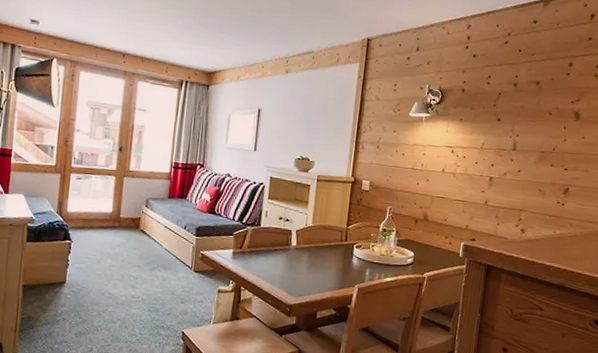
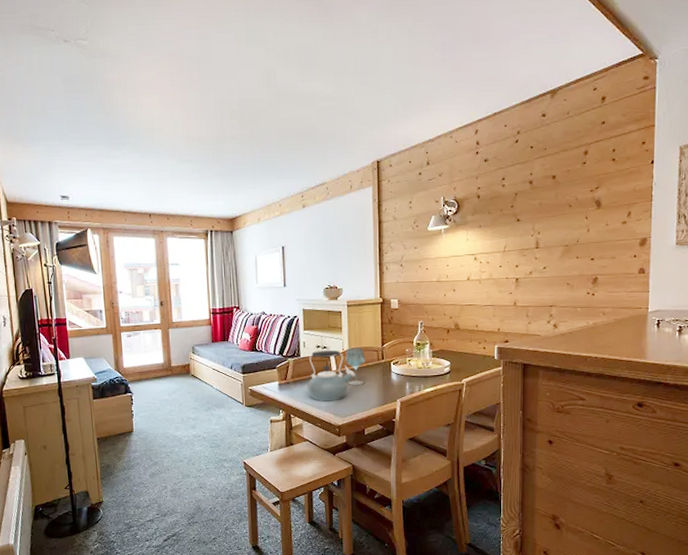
kettle: none [262,222,316,278] -> present [307,350,355,402]
wine glass: none [306,223,328,266] -> present [345,347,365,386]

